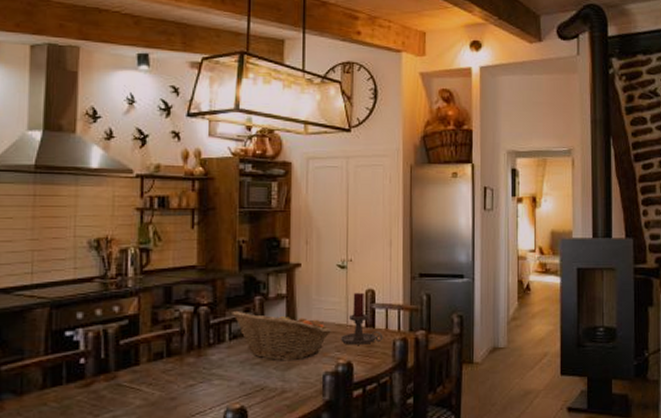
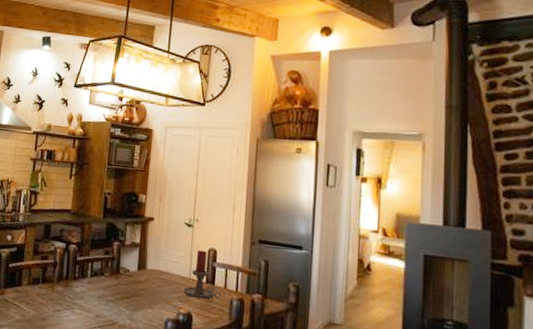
fruit basket: present [232,310,332,361] -> none [94,252,176,304]

